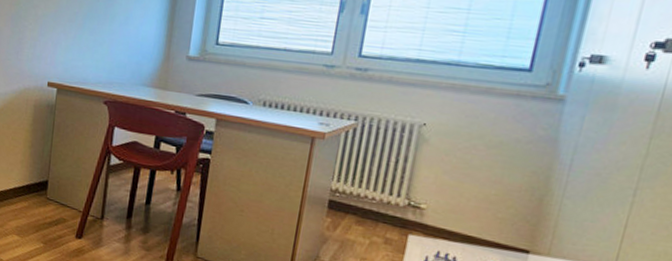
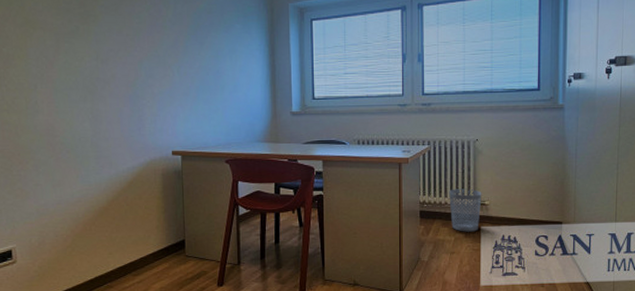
wastebasket: none [368,180,419,239] -> present [449,188,482,232]

